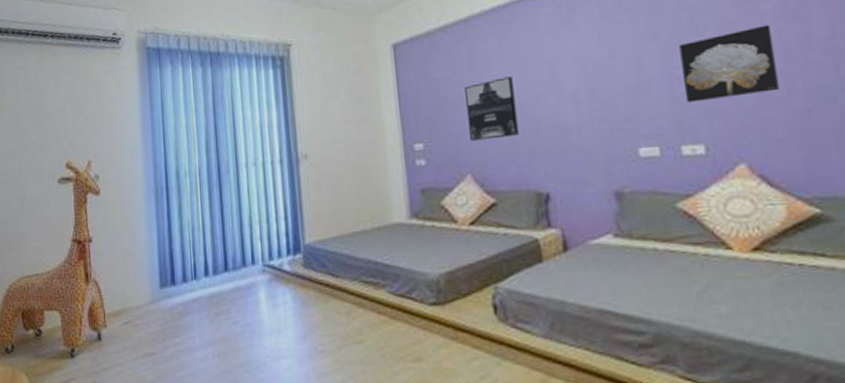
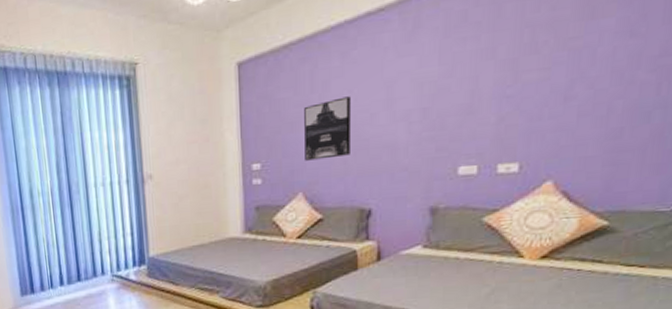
wall art: present [679,25,781,103] -> none [512,41,608,122]

